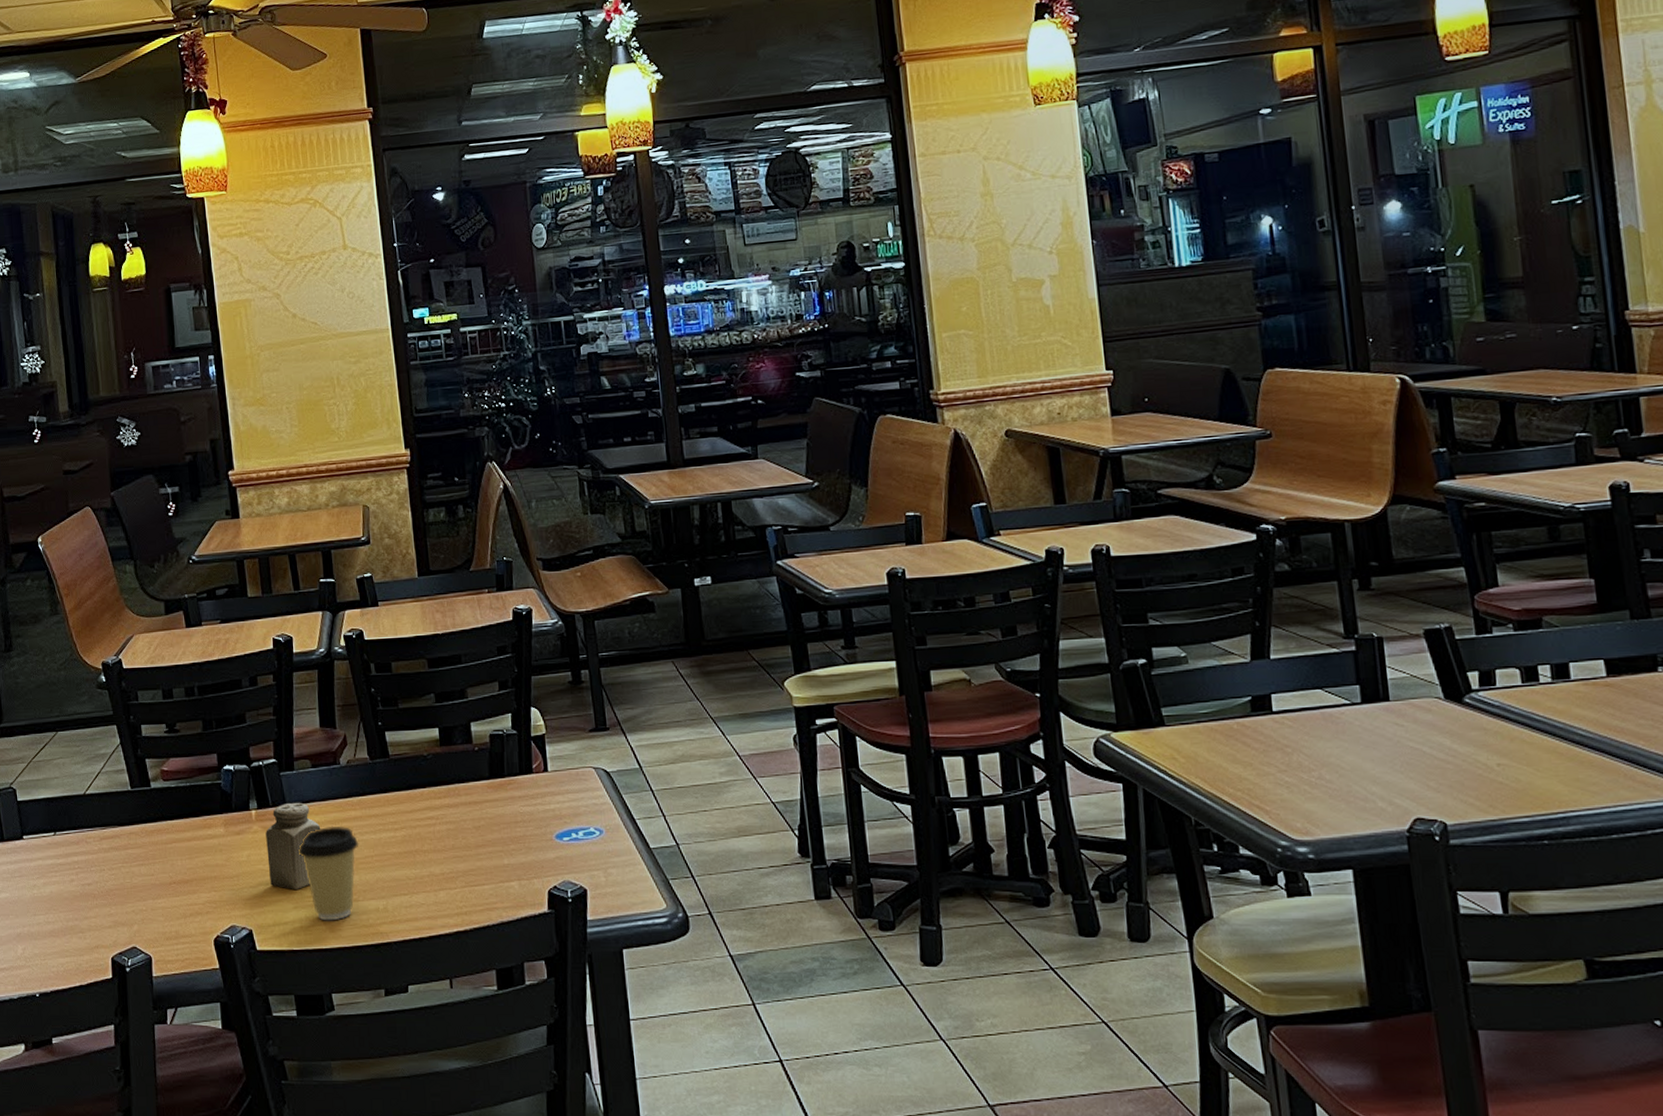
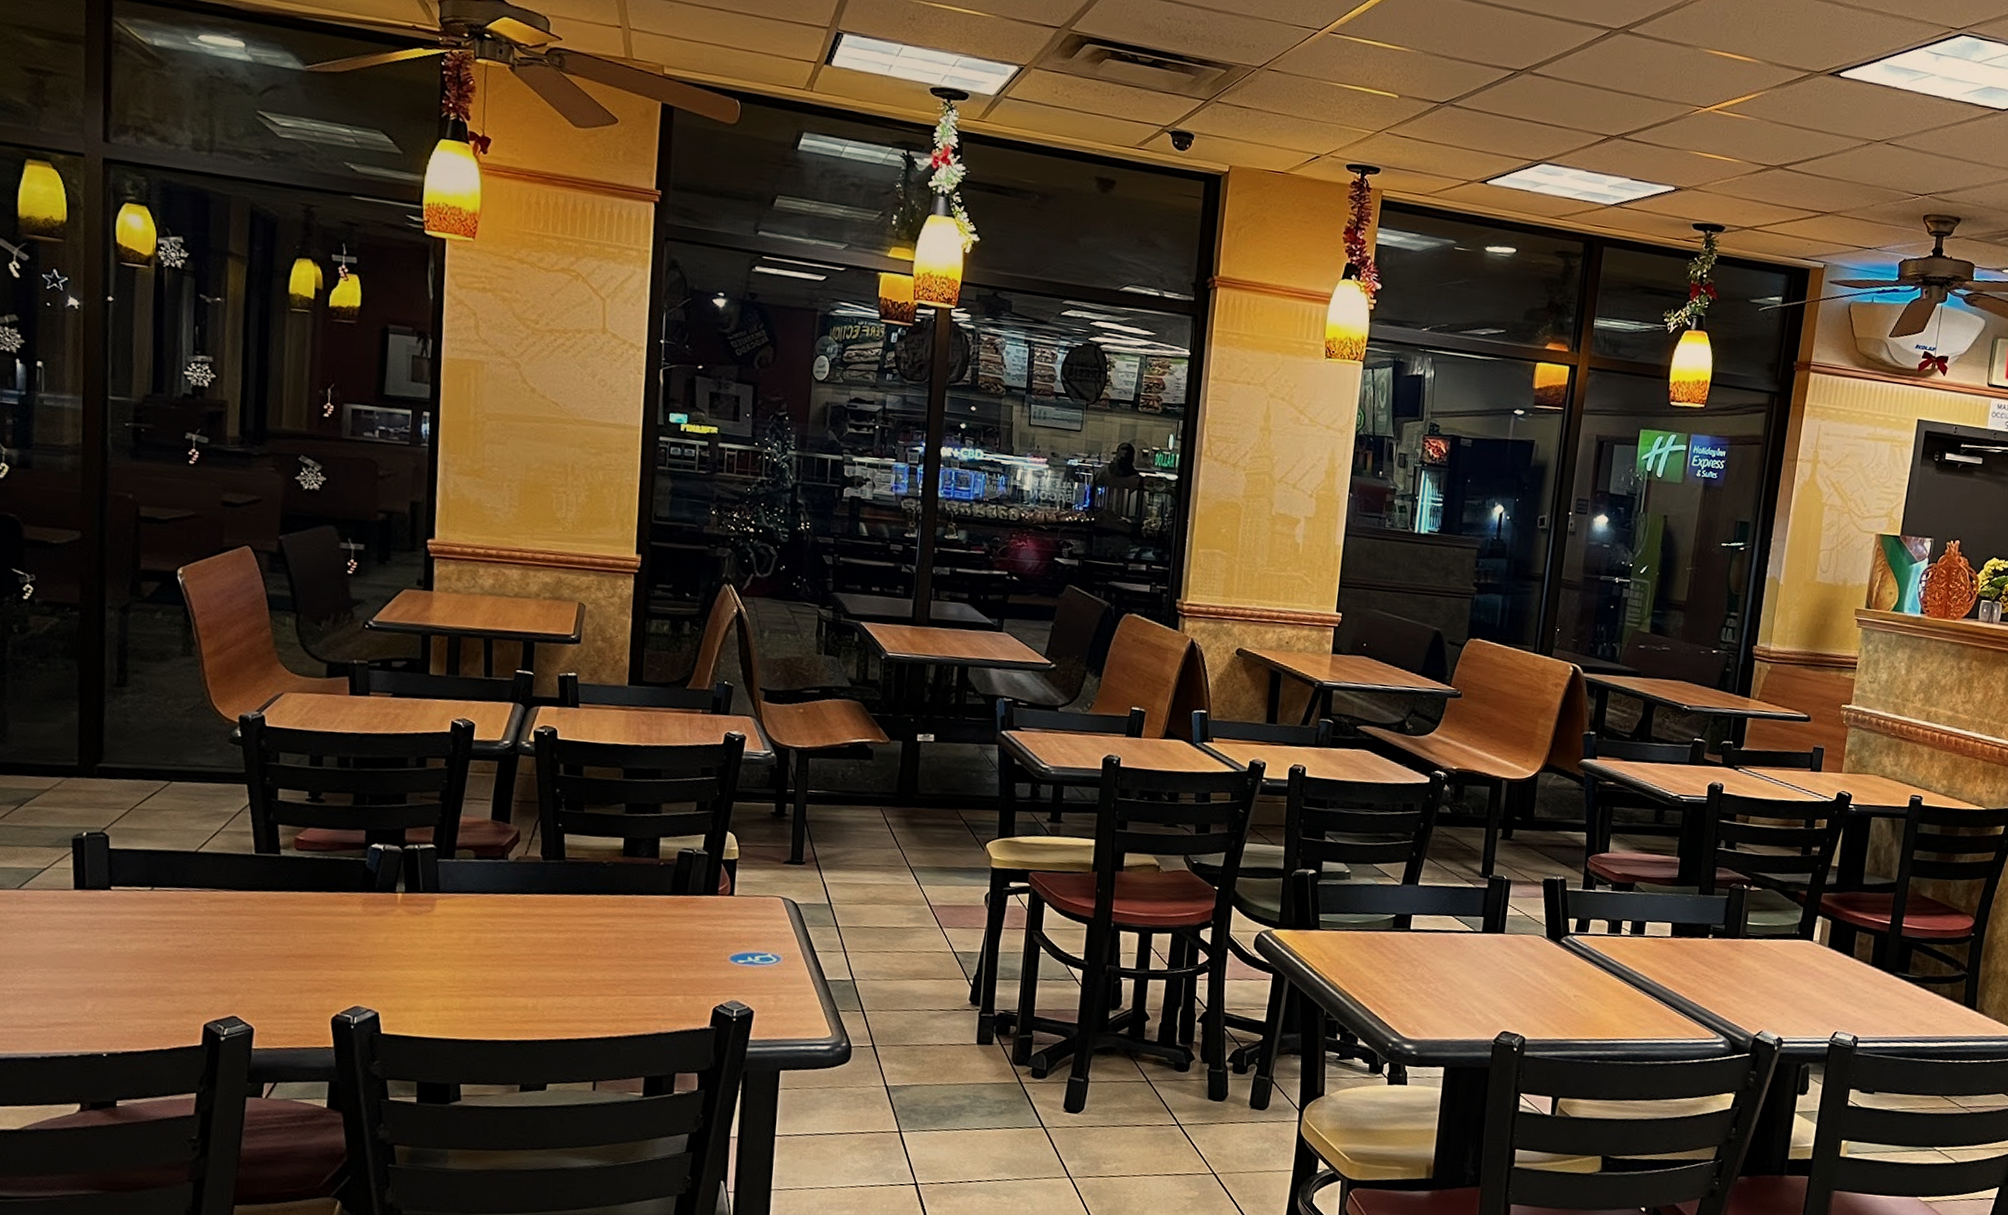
salt shaker: present [266,802,321,889] -> none [407,891,476,978]
coffee cup: present [298,825,359,921] -> none [444,919,516,1013]

